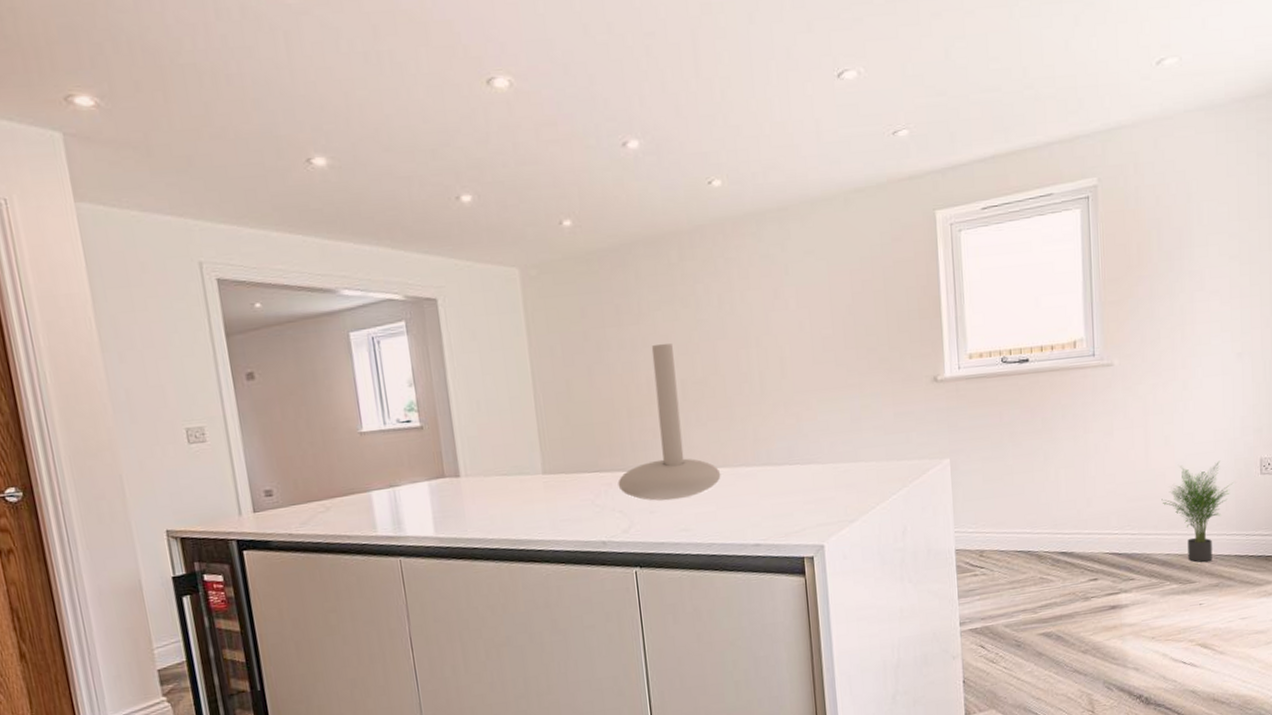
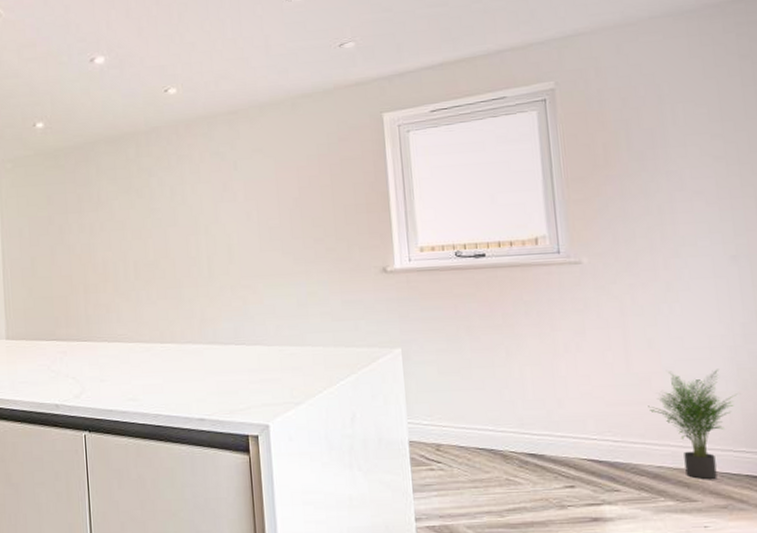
paper towel holder: present [618,344,721,501] -> none [72,229,169,371]

